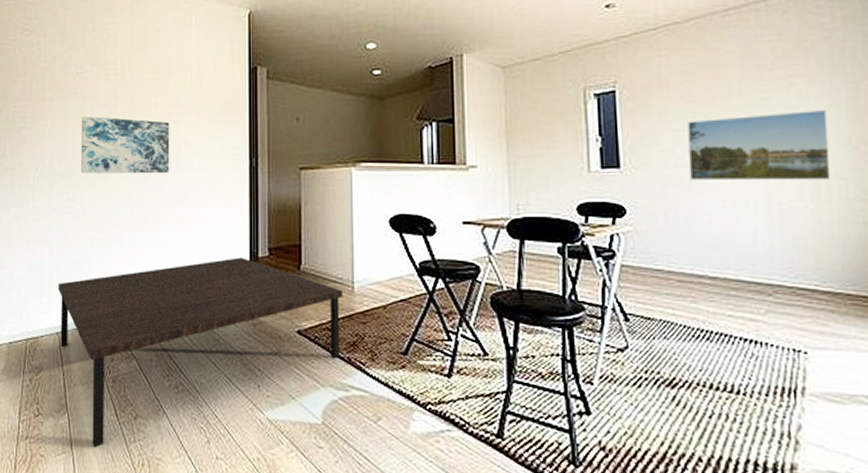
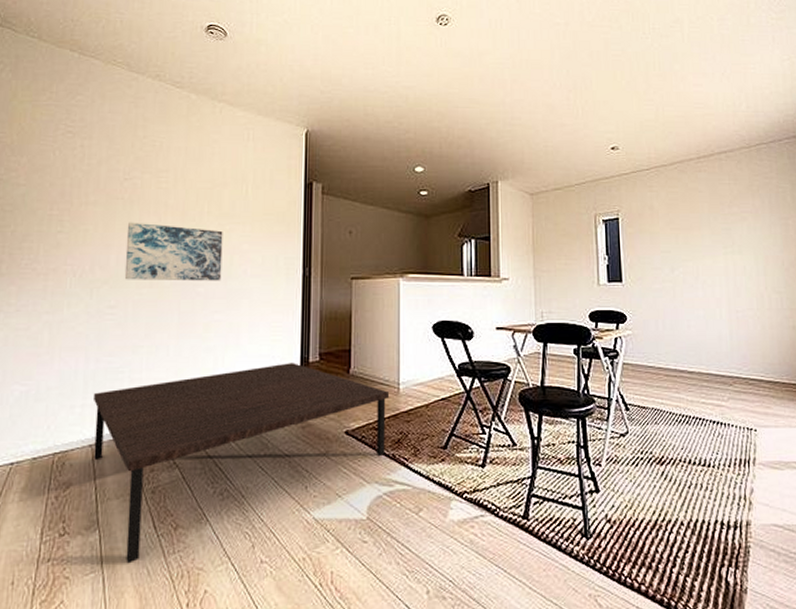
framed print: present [688,110,831,181] -> none [672,240,771,294]

